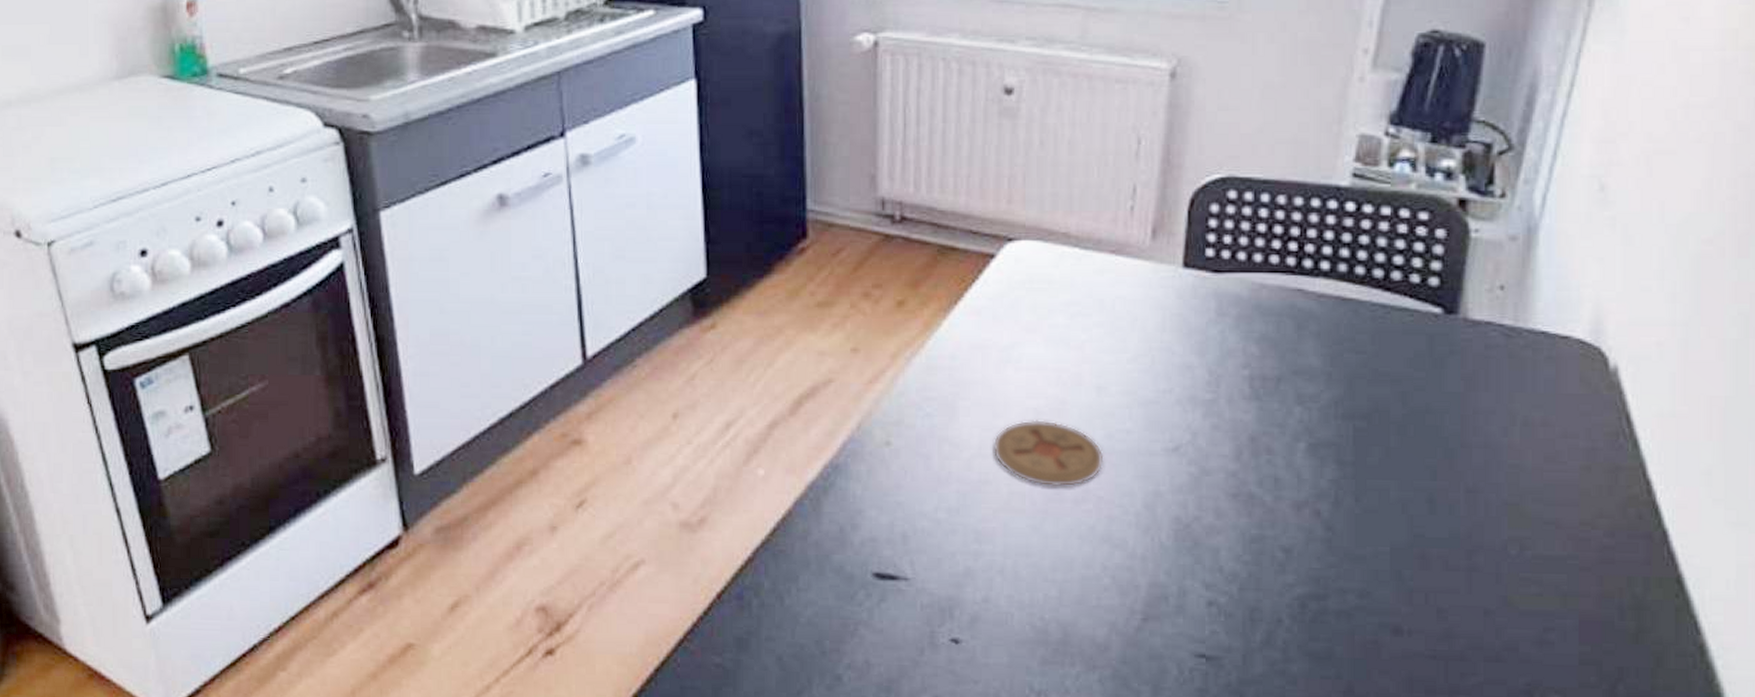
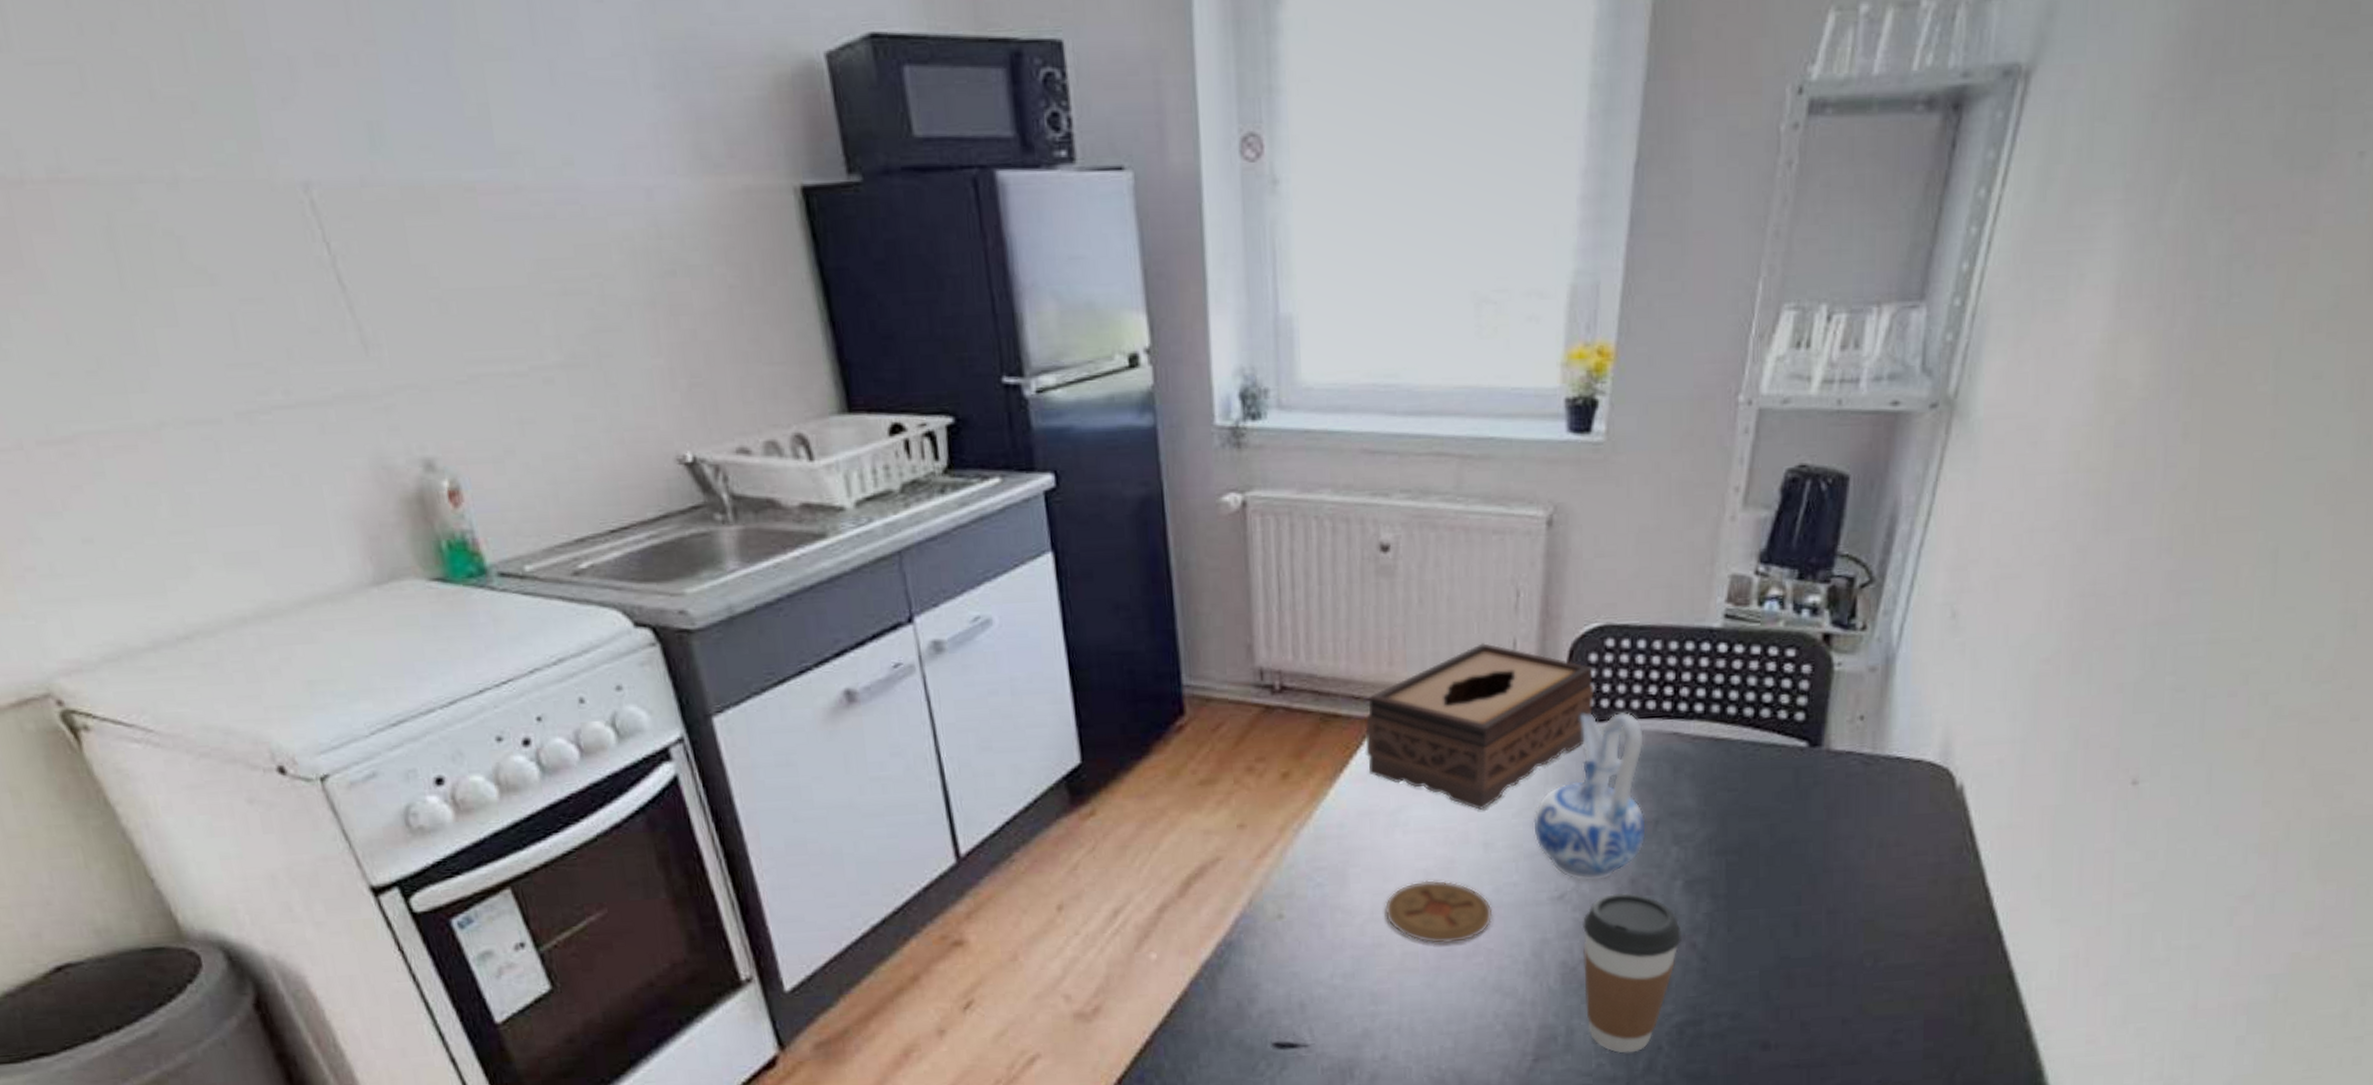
tissue box: none [981,187,1214,352] -> present [1365,643,1594,810]
ceramic pitcher: none [1149,264,1269,435] -> present [1533,711,1647,882]
coffee cup: none [1198,451,1304,623] -> present [1583,893,1681,1053]

